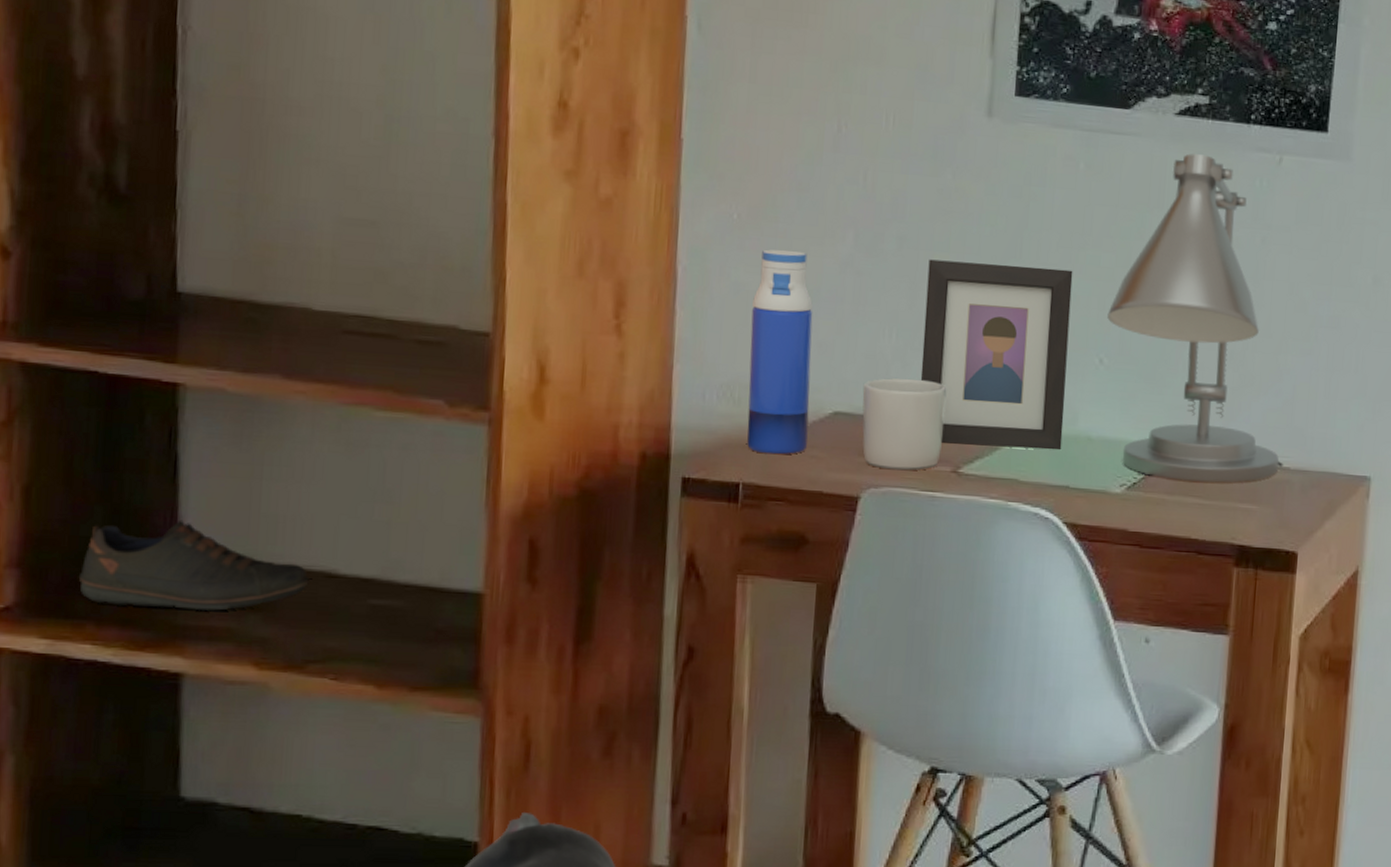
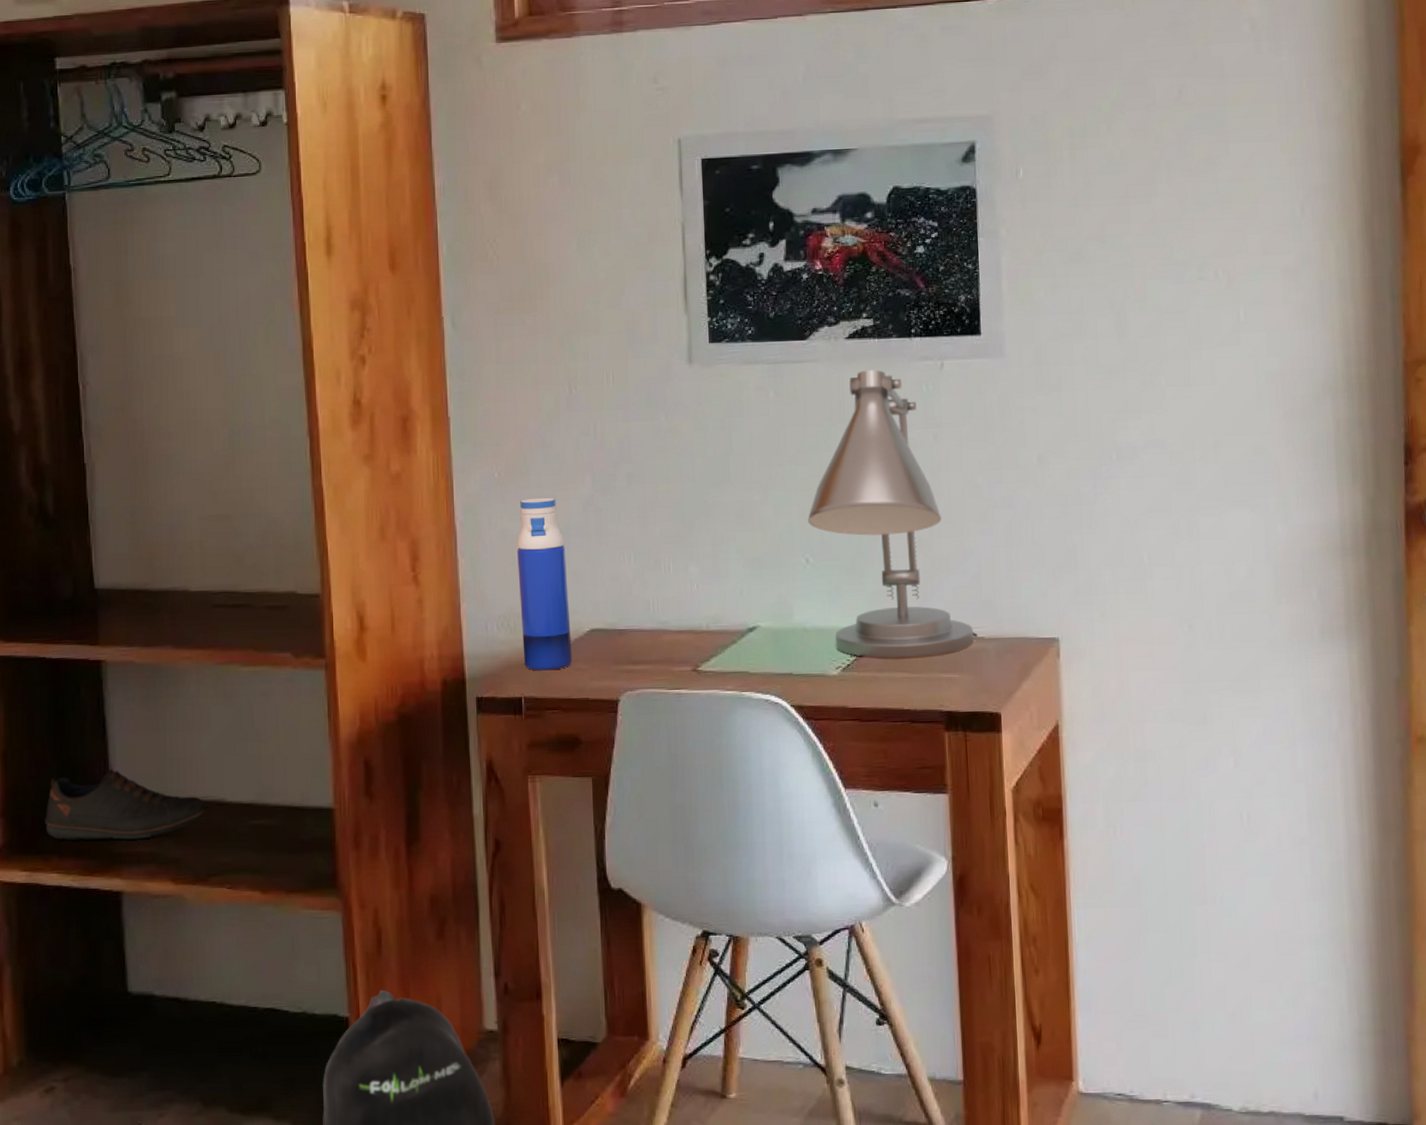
mug: present [862,378,947,471] -> none [612,594,682,674]
picture frame: present [920,259,1073,451] -> none [654,485,782,647]

